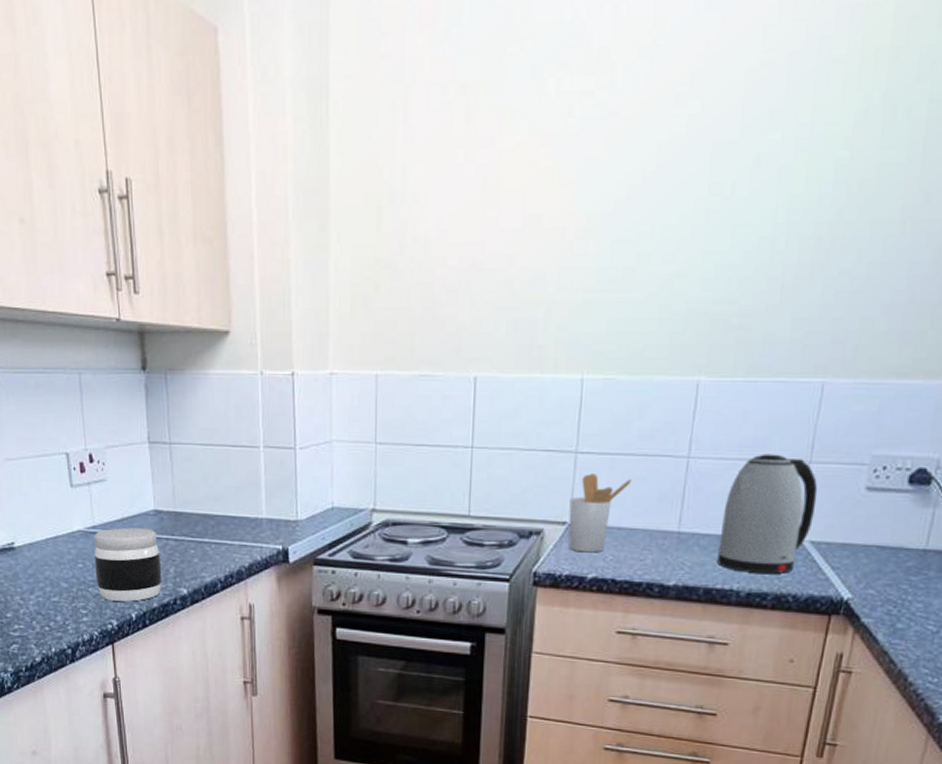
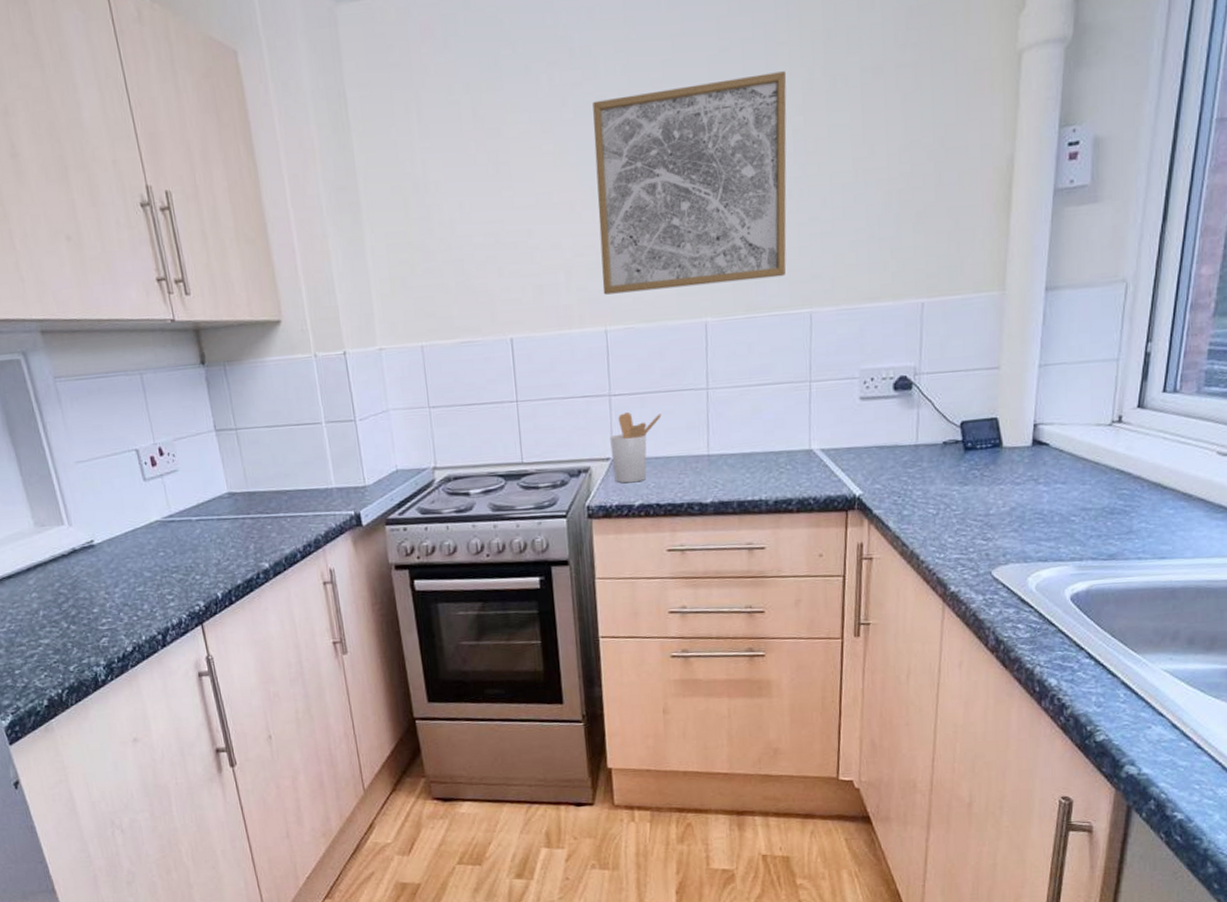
jar: present [94,528,162,602] -> none [172,511,244,584]
wall art: none [585,95,838,338] -> present [593,71,787,295]
kettle: present [717,454,818,574] -> none [744,377,821,483]

